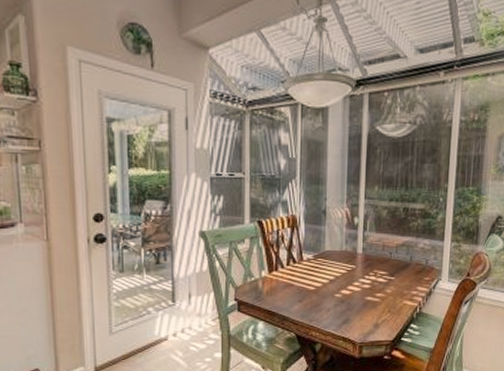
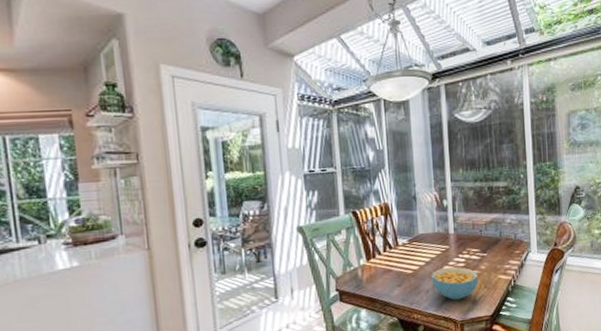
cereal bowl: none [334,287,383,322] -> present [432,266,479,300]

